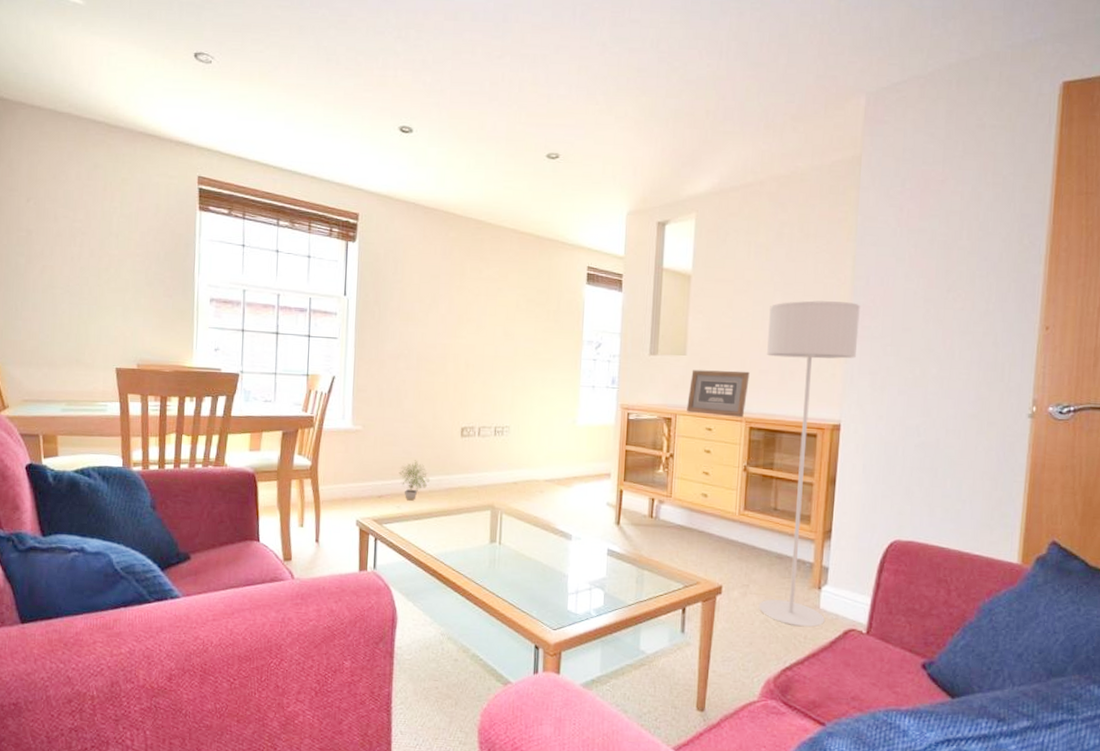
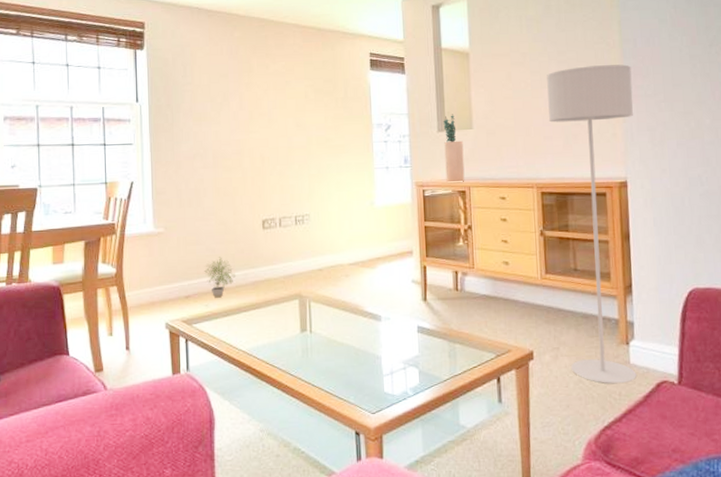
vase: none [652,337,675,410] -> present [443,114,465,184]
picture frame: present [687,370,750,418] -> none [479,139,536,184]

